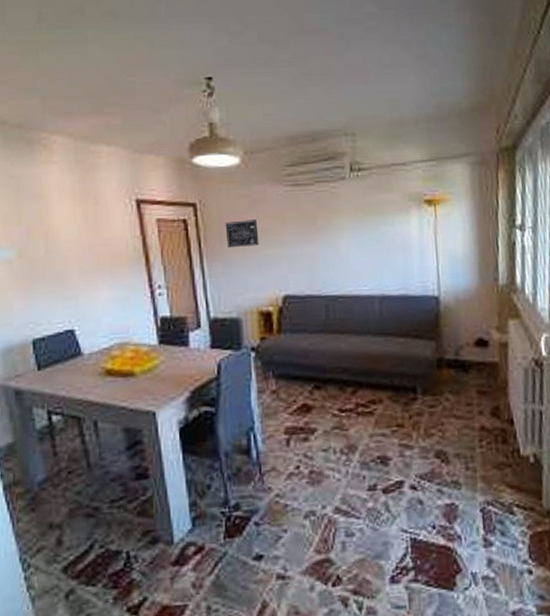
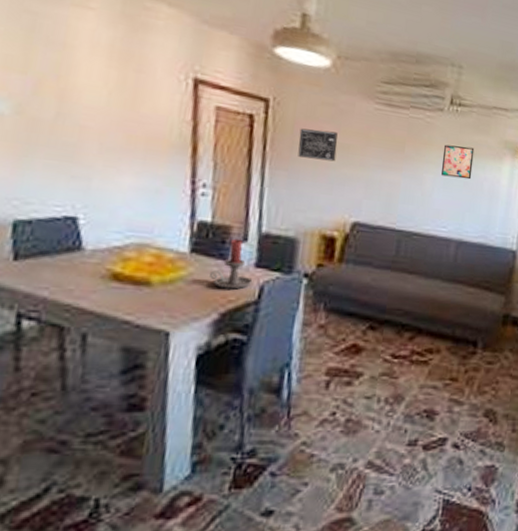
candle holder: none [177,326,211,371] -> present [210,238,253,290]
wall art: none [351,207,383,239] -> present [441,144,475,180]

